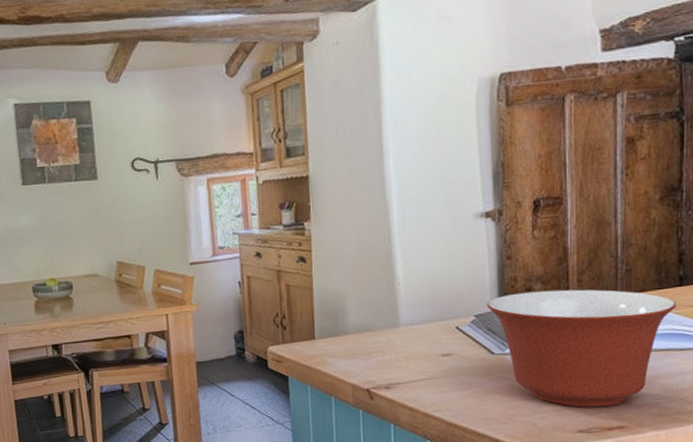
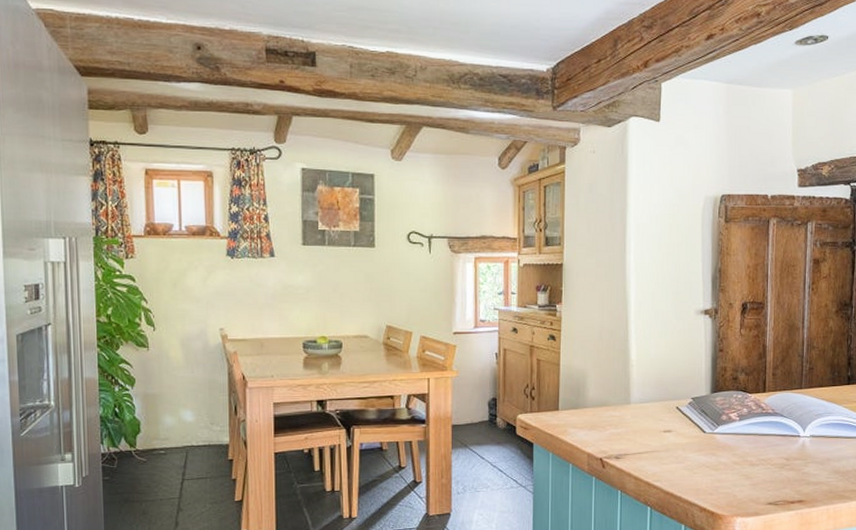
mixing bowl: present [486,289,677,408] -> none [702,380,846,484]

